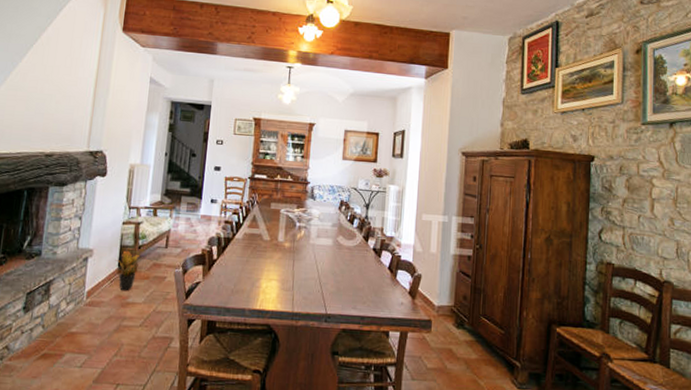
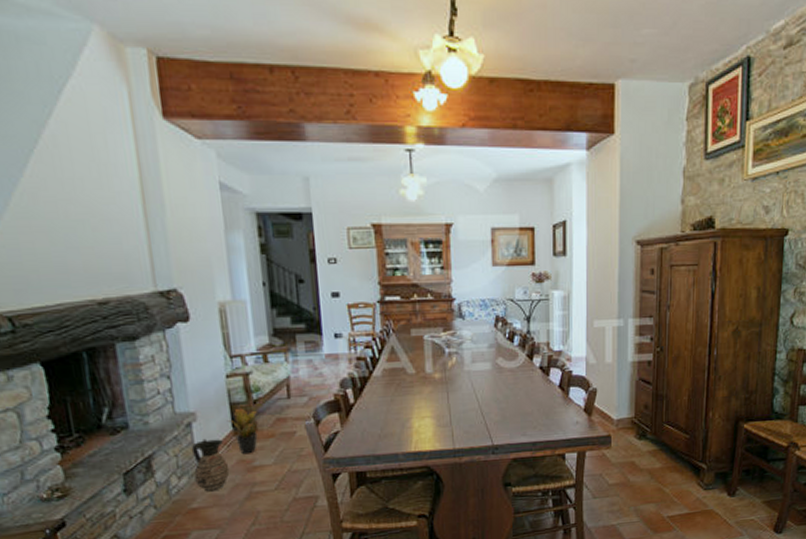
ceramic jug: none [79,272,108,320] -> present [192,438,230,492]

